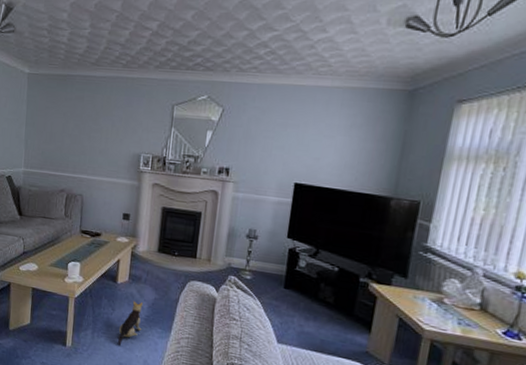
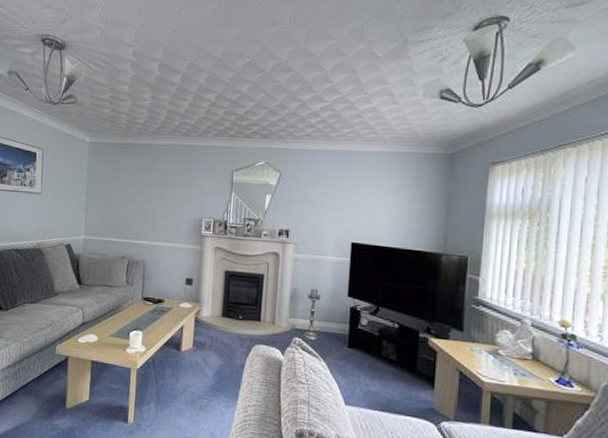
plush toy: present [118,301,144,346] -> none [183,369,209,419]

